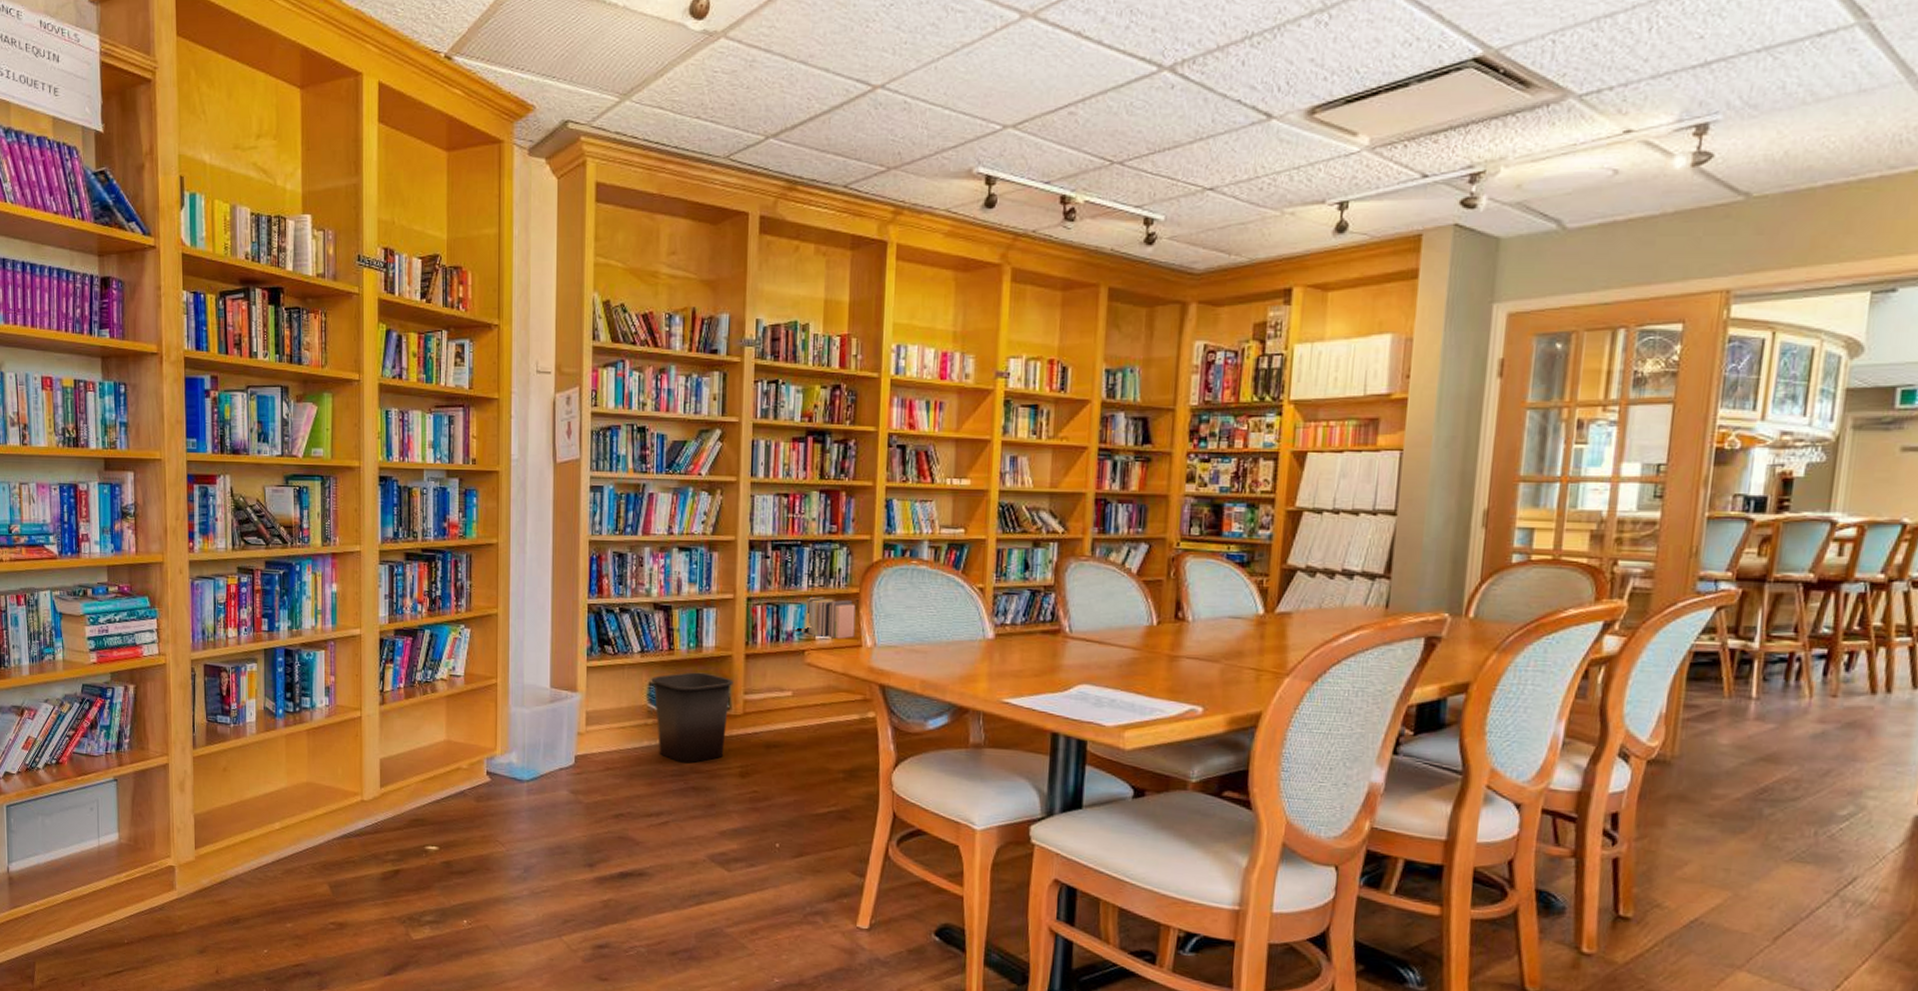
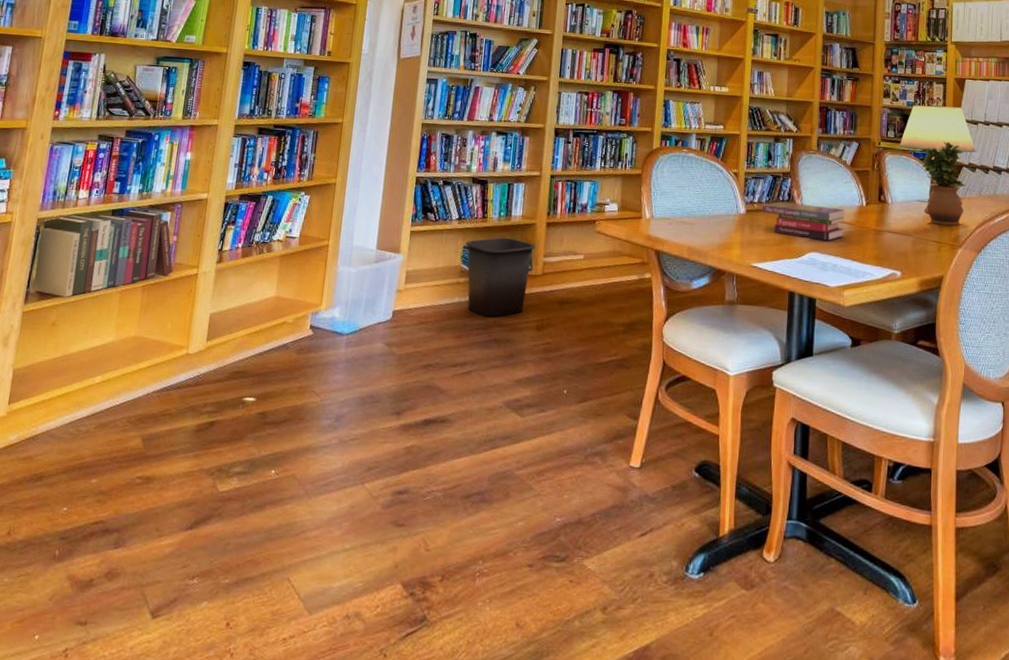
books: none [196,648,336,742] -> present [32,210,173,297]
books: present [793,596,856,639] -> none [587,175,638,212]
books: none [1015,622,1129,671] -> present [761,201,846,241]
table lamp: none [1206,483,1318,634] -> present [899,100,976,214]
potted plant: none [1238,537,1299,648] -> present [922,141,965,226]

